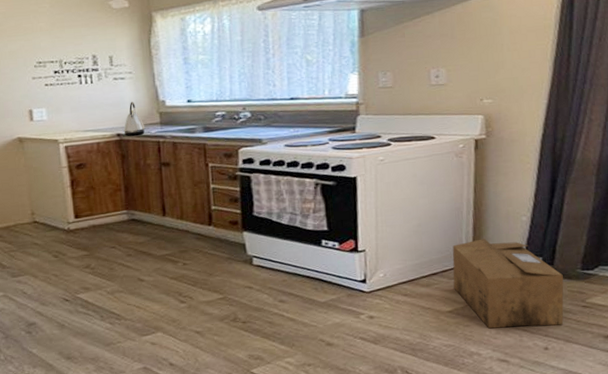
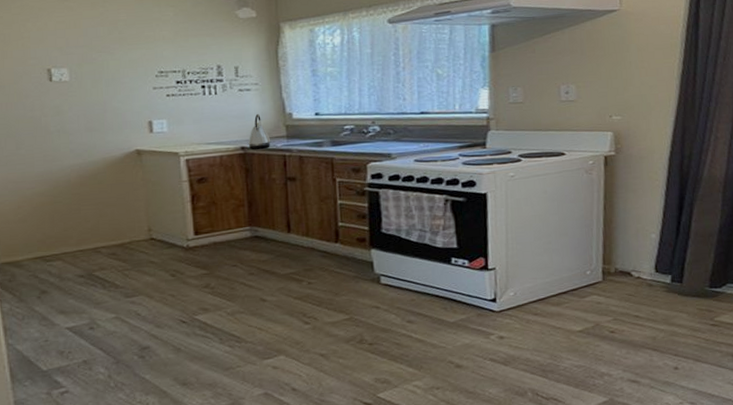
cardboard box: present [452,239,564,329] -> none [583,256,693,349]

